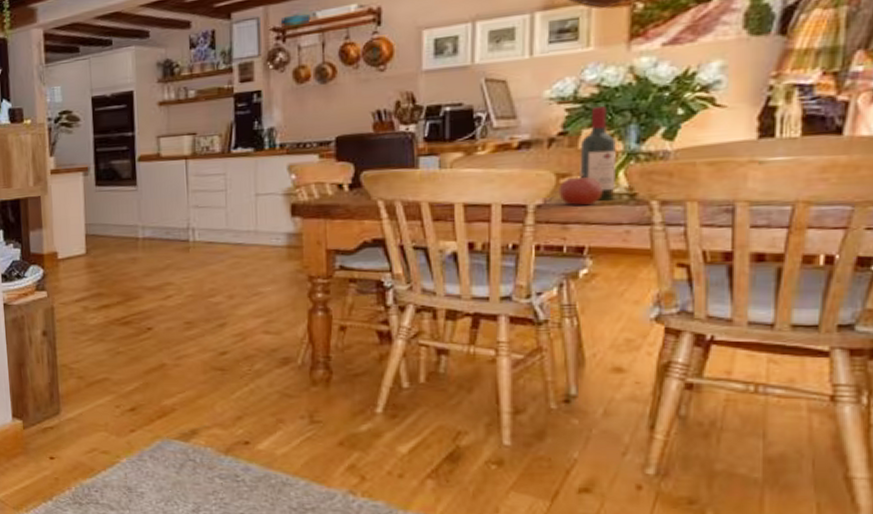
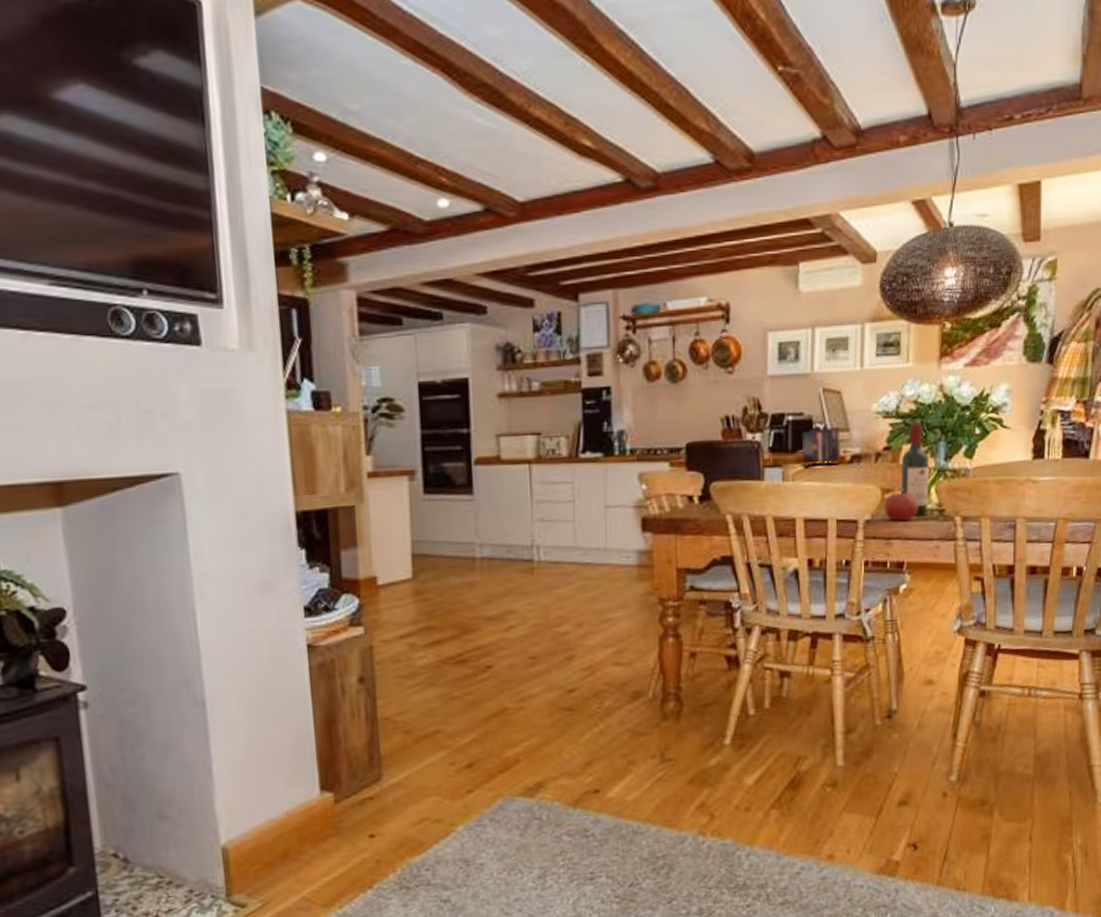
books: none [462,115,508,150] -> present [802,427,842,462]

